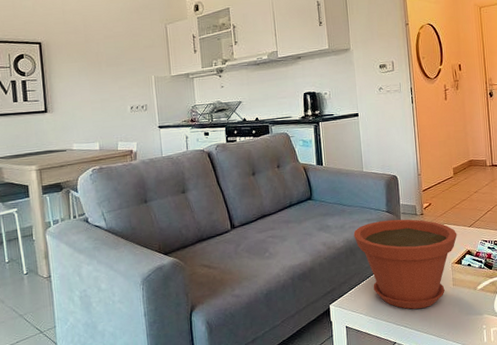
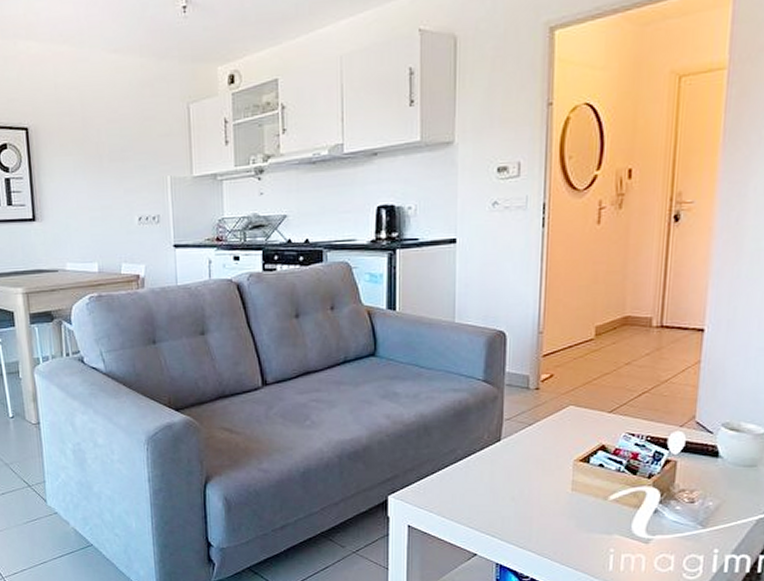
plant pot: present [353,219,457,309] -> none [431,392,589,516]

